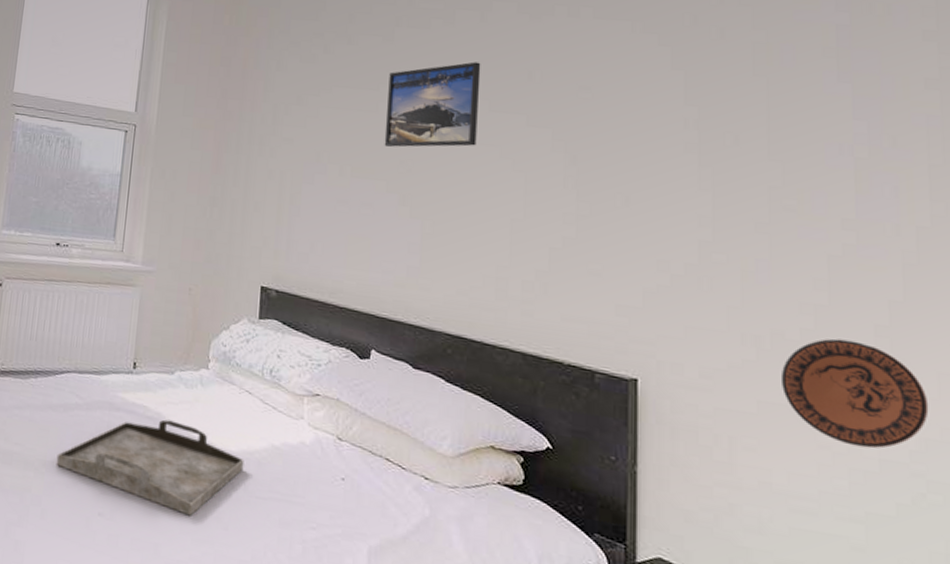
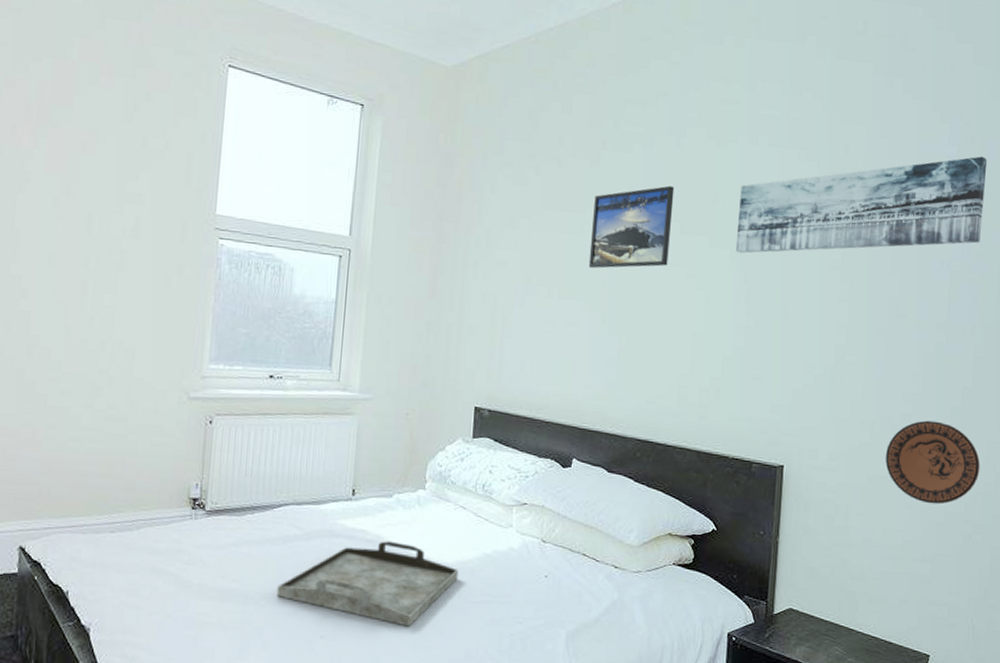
wall art: none [558,24,896,134] -> present [735,156,988,254]

